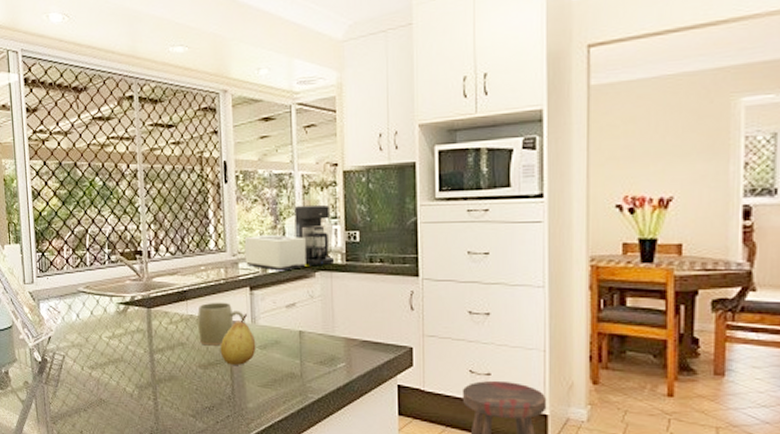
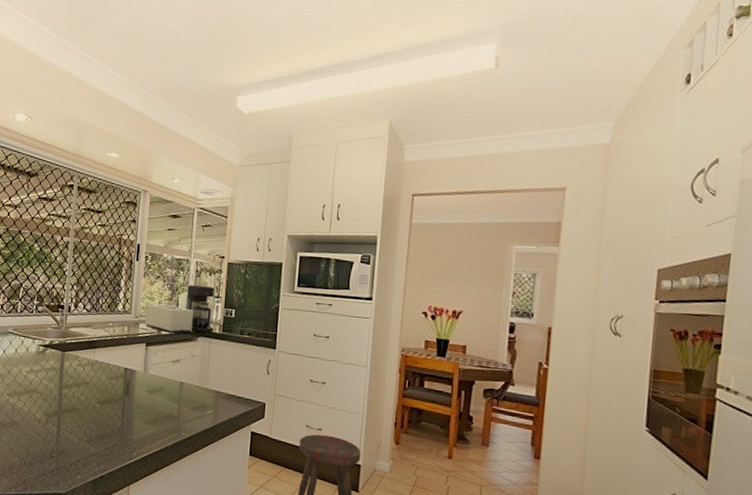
mug: present [197,302,246,346] -> none [100,352,139,387]
fruit: present [220,313,256,365] -> none [116,364,146,404]

